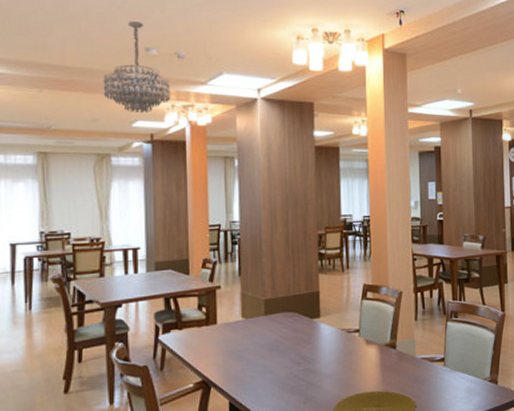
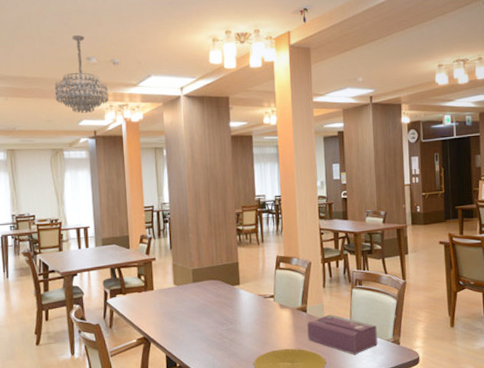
tissue box: none [396,350,474,397] -> present [307,314,378,355]

